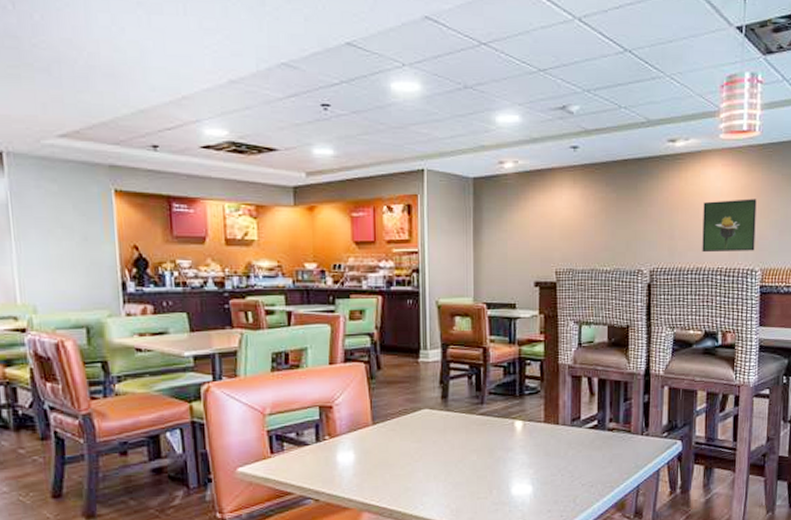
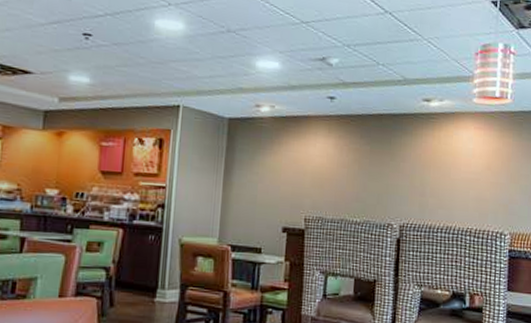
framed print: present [702,199,757,253] -> none [452,162,507,215]

